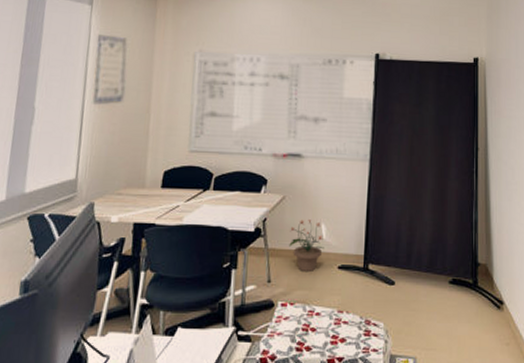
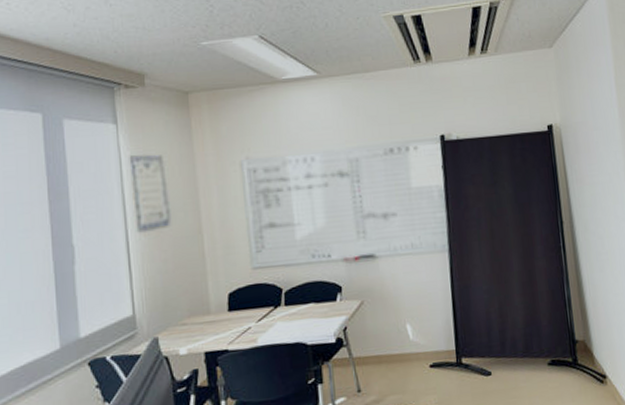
potted plant: present [289,220,324,271] -> none [373,321,413,376]

